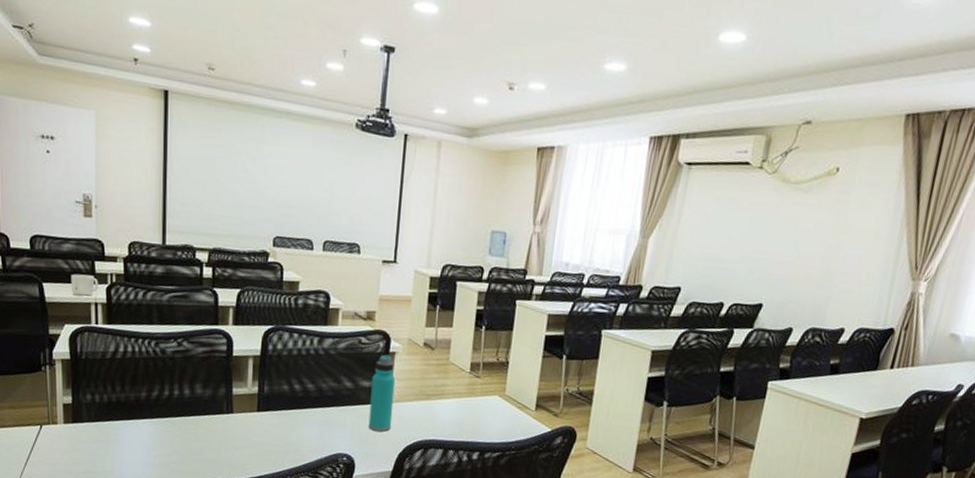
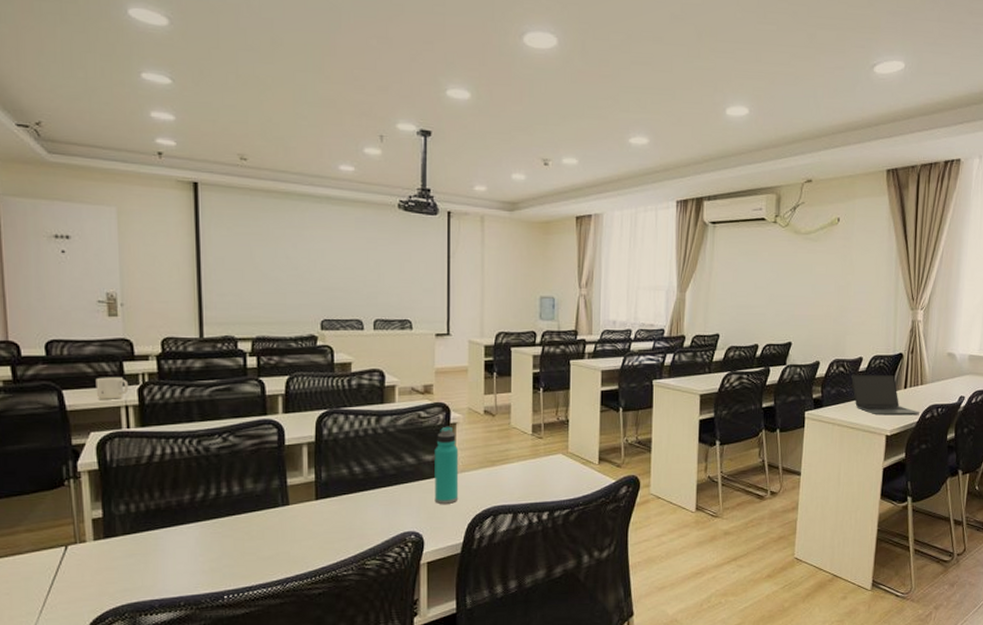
laptop: none [827,347,906,399] -> present [851,375,920,414]

